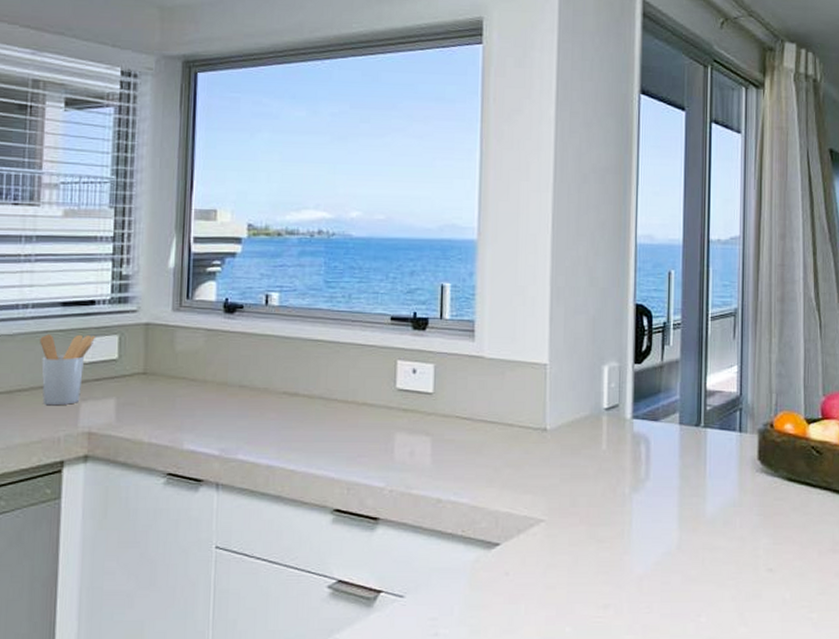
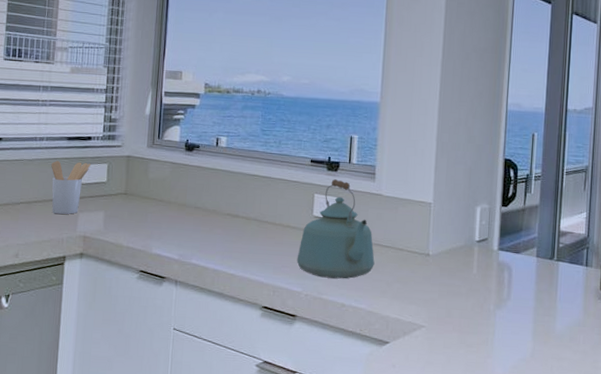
kettle: none [377,340,478,467] -> present [296,179,375,279]

